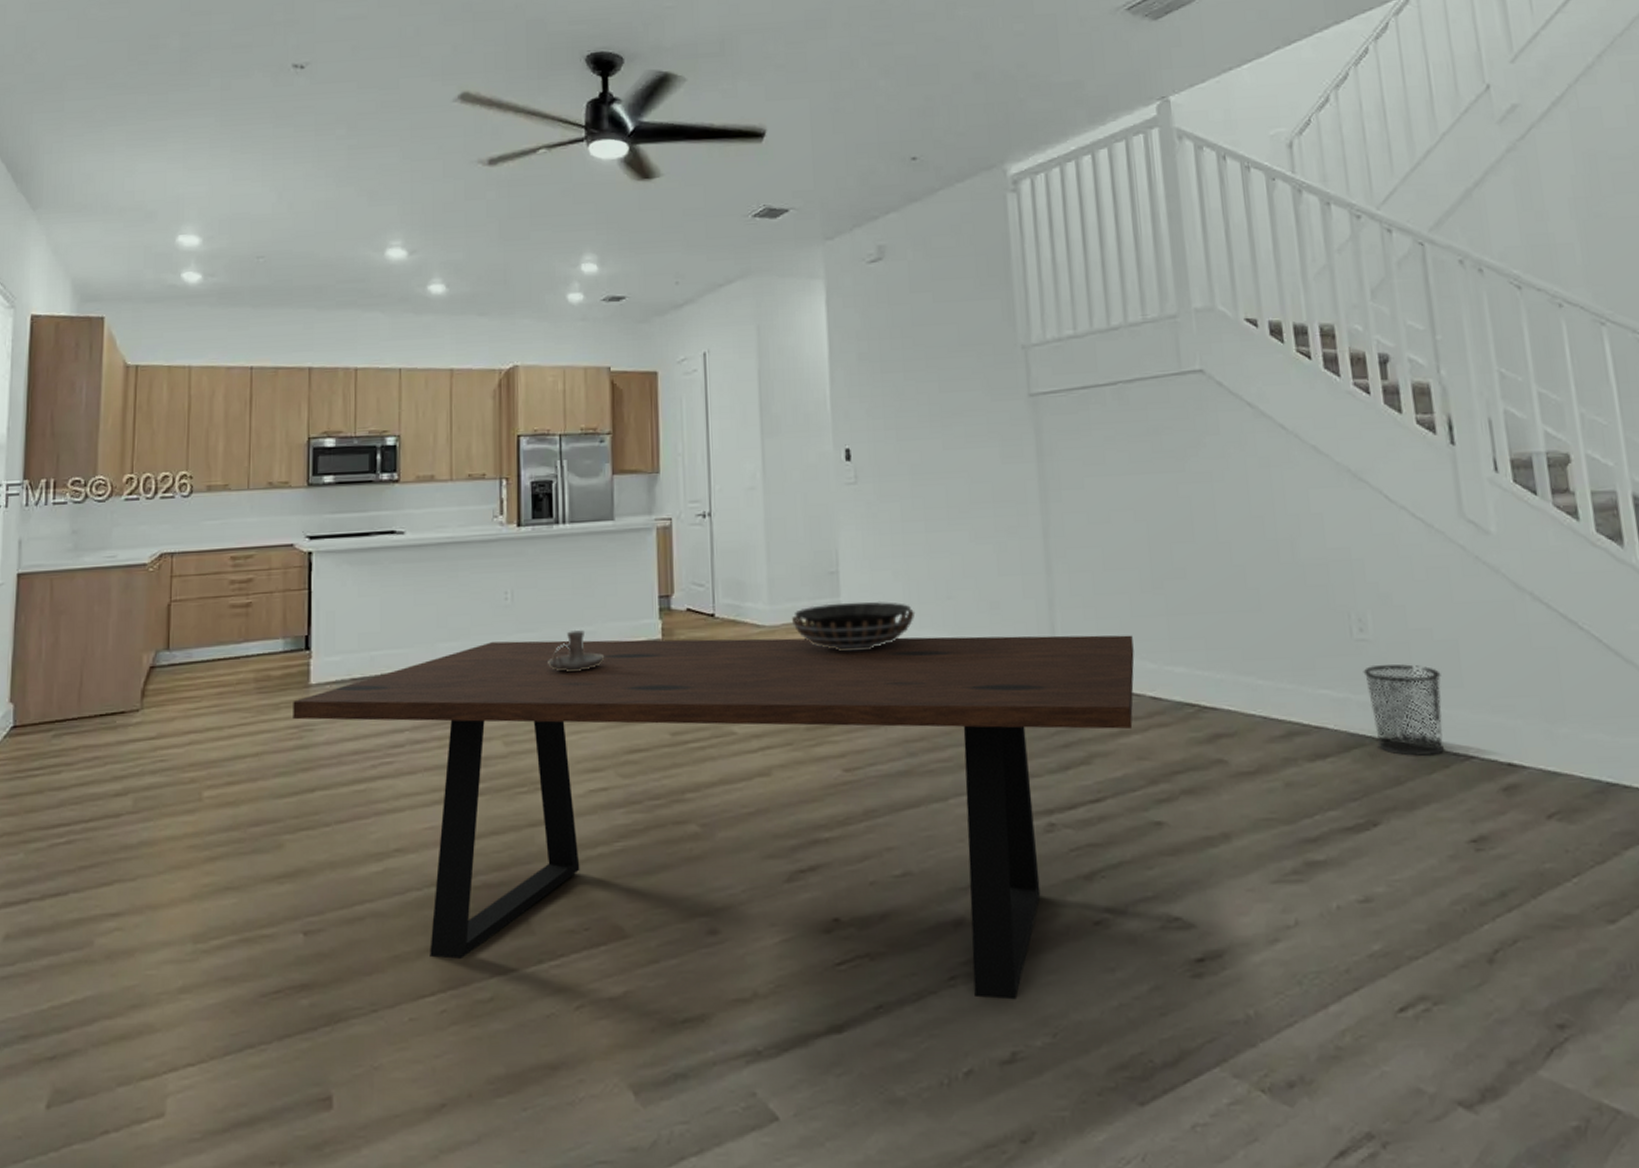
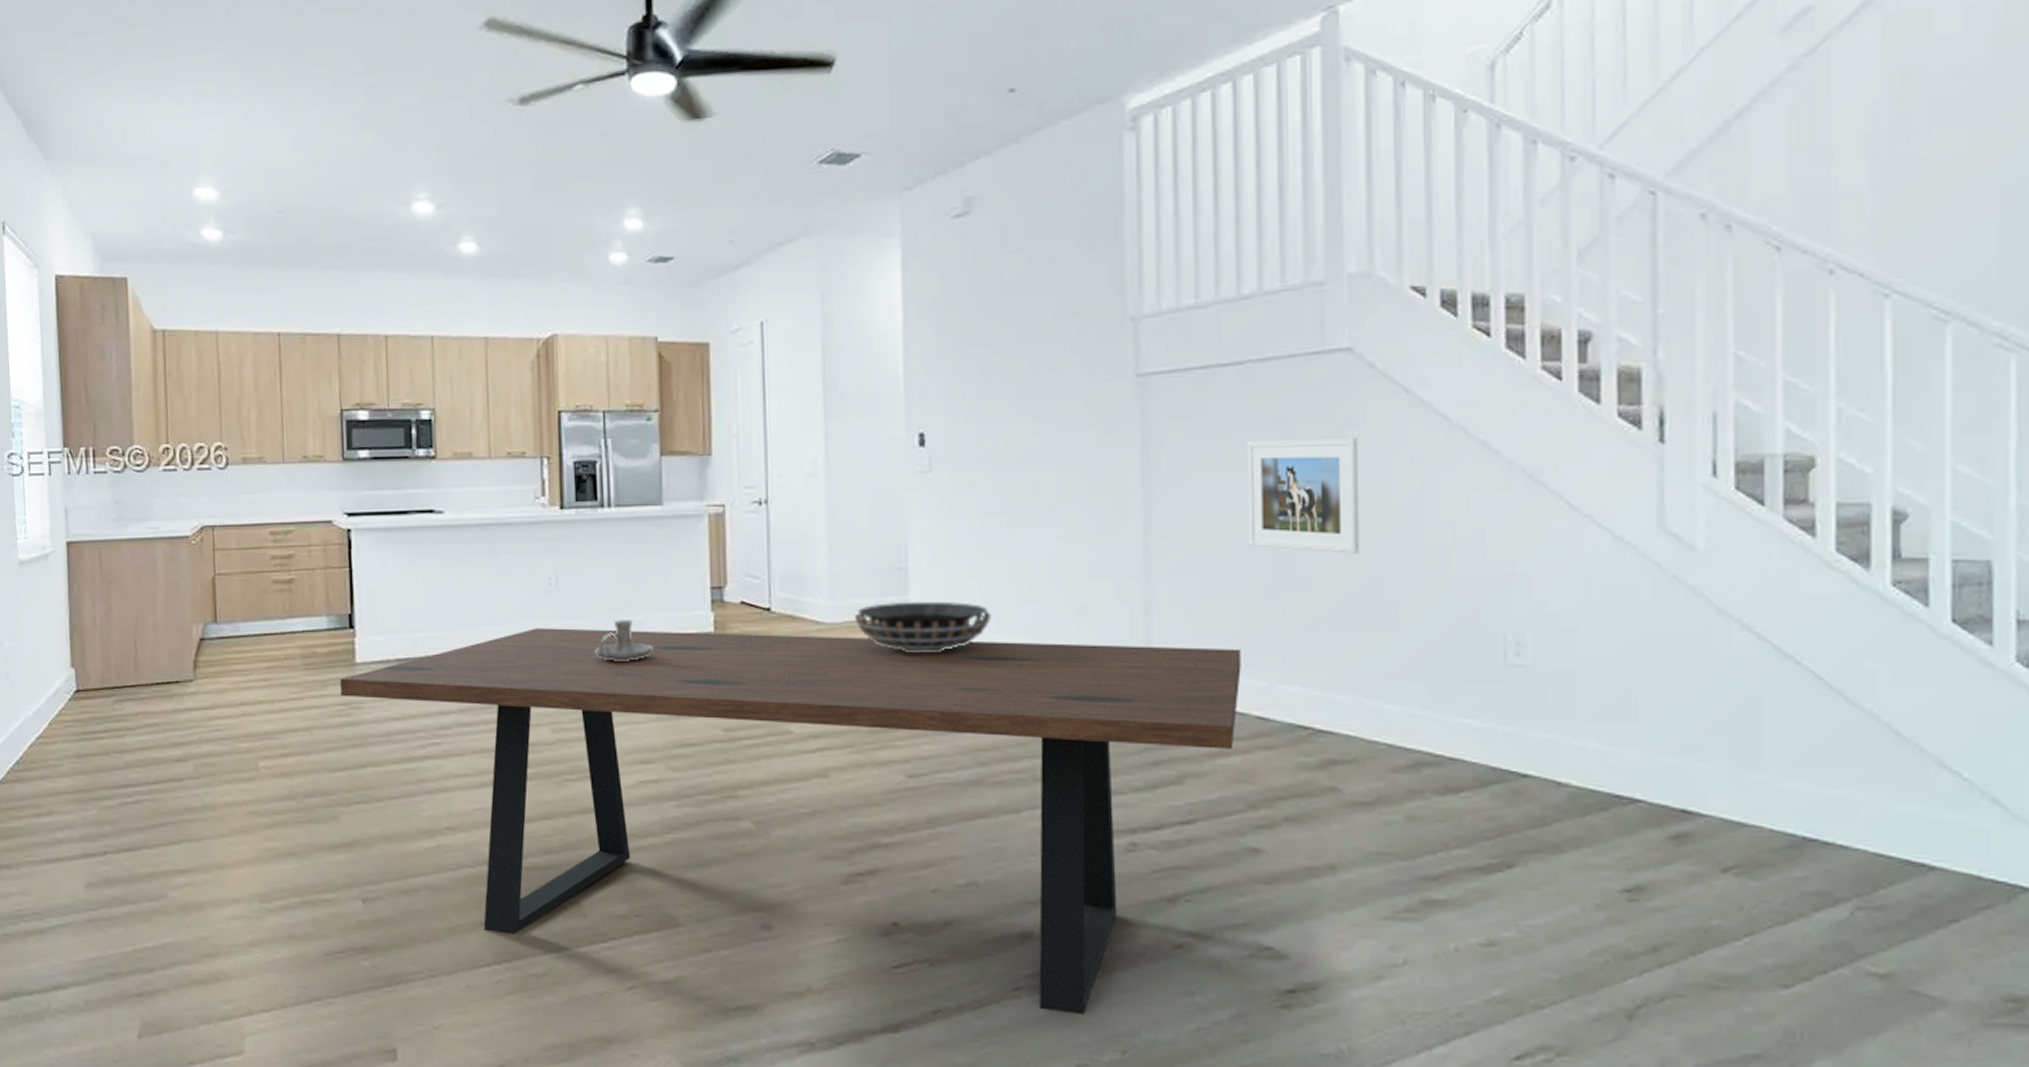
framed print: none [1124,445,1225,546] -> present [1246,437,1360,554]
waste bin: present [1363,664,1445,757] -> none [1515,695,1611,798]

